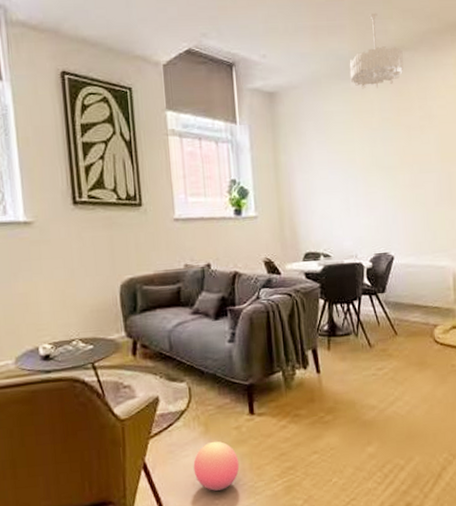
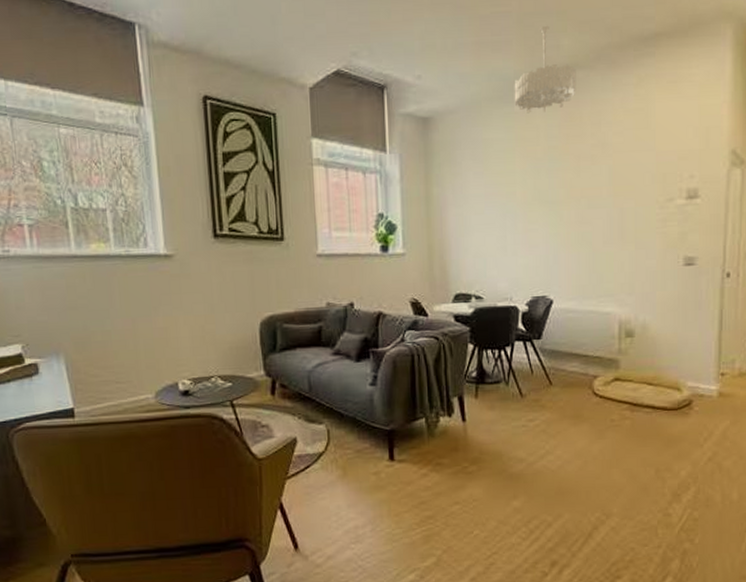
ball: present [193,441,240,492] -> none [330,485,377,536]

